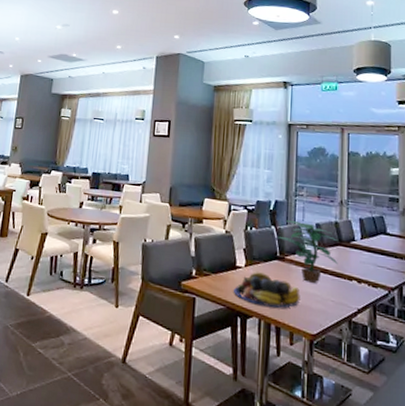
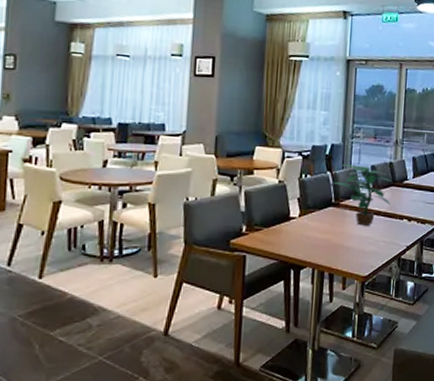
fruit bowl: present [234,272,301,309] -> none [287,221,354,255]

